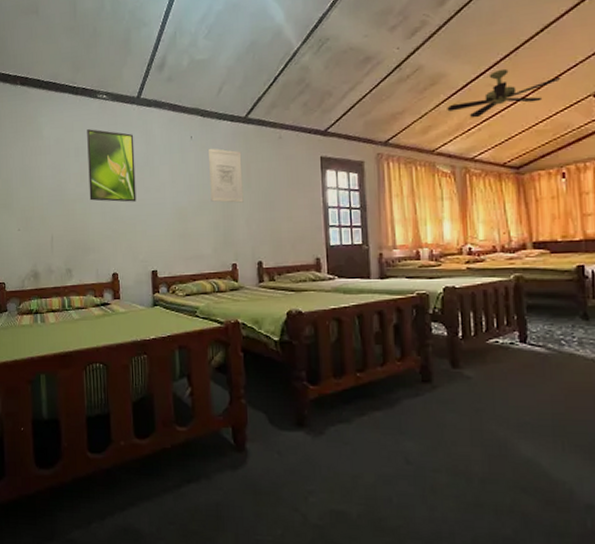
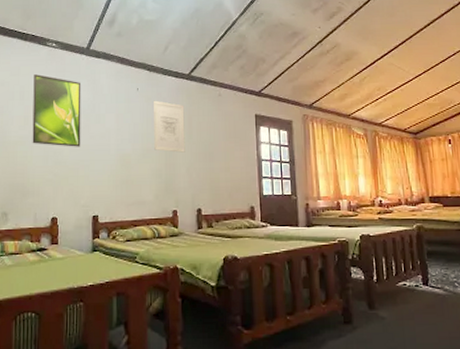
ceiling fan: present [447,68,561,118] -> none [359,52,444,90]

